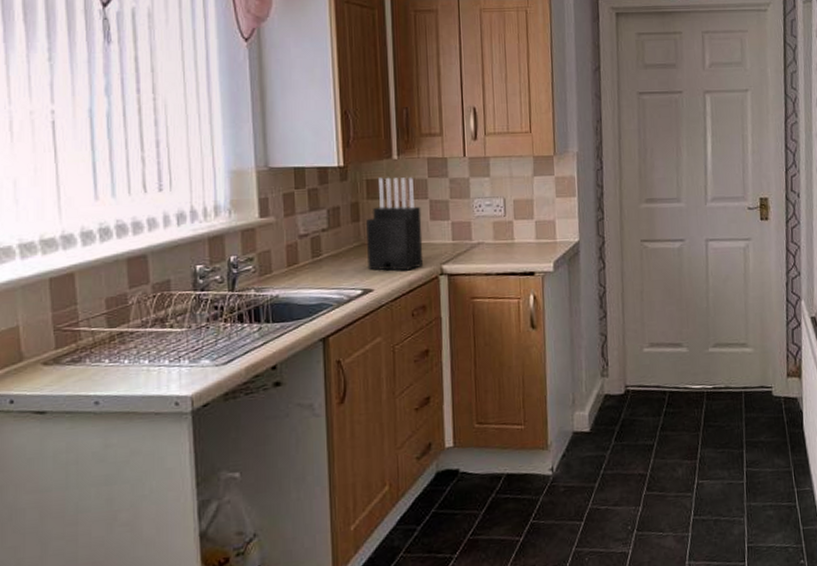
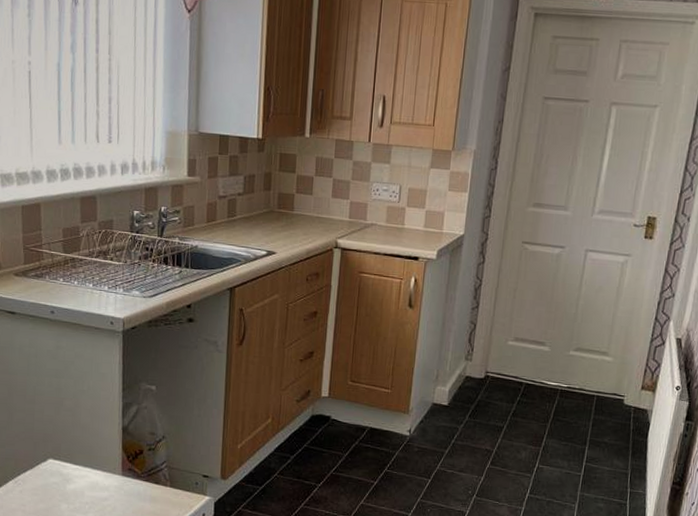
knife block: present [366,177,424,271] -> none [272,152,325,240]

